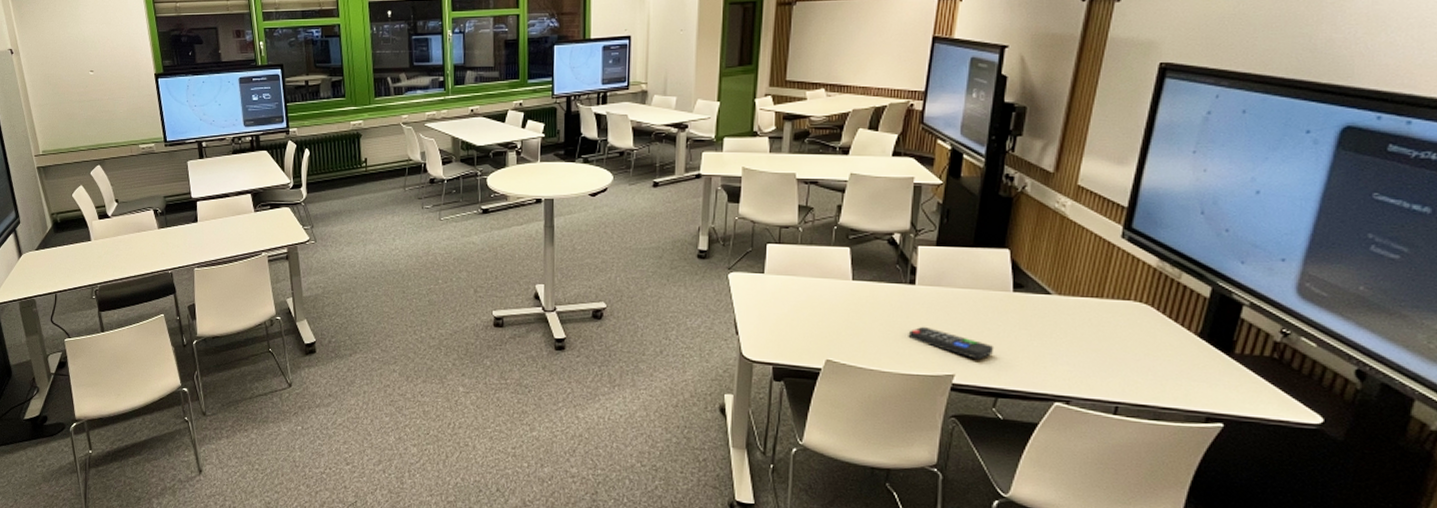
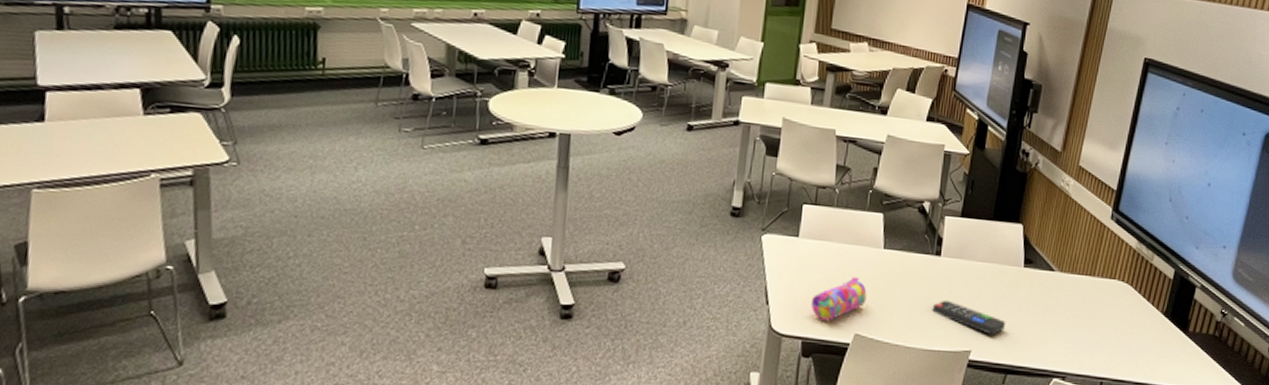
pencil case: none [779,307,837,348] -> present [810,276,867,321]

